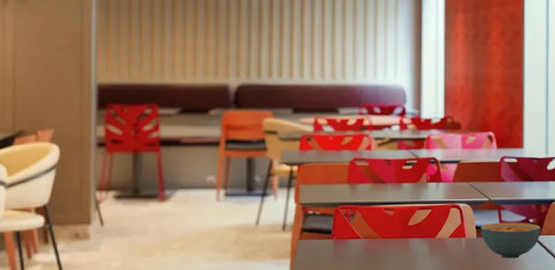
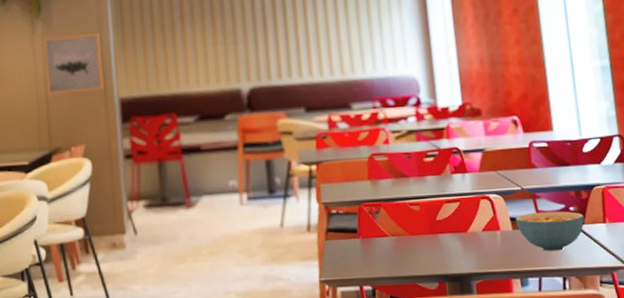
wall art: none [14,11,82,74] -> present [43,33,104,95]

